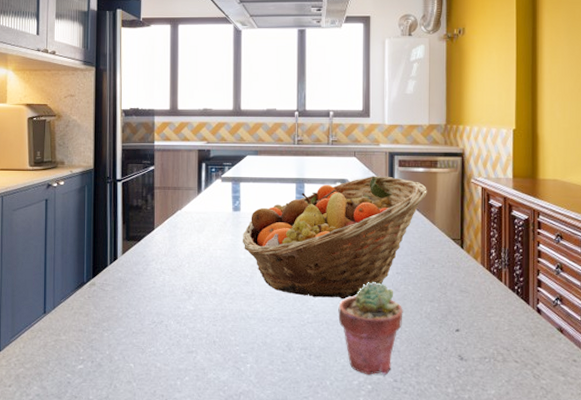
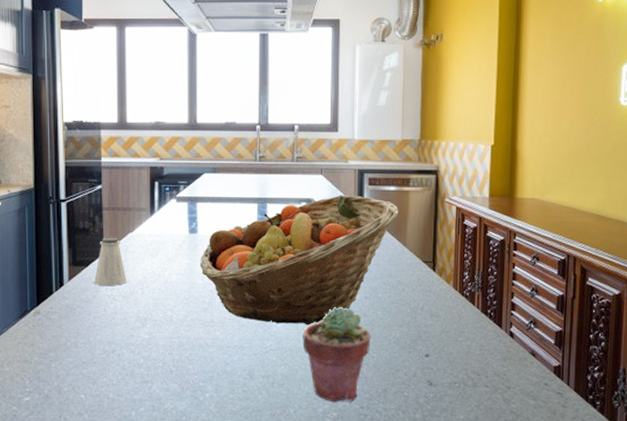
saltshaker: none [145,214,175,260] -> present [93,237,127,287]

